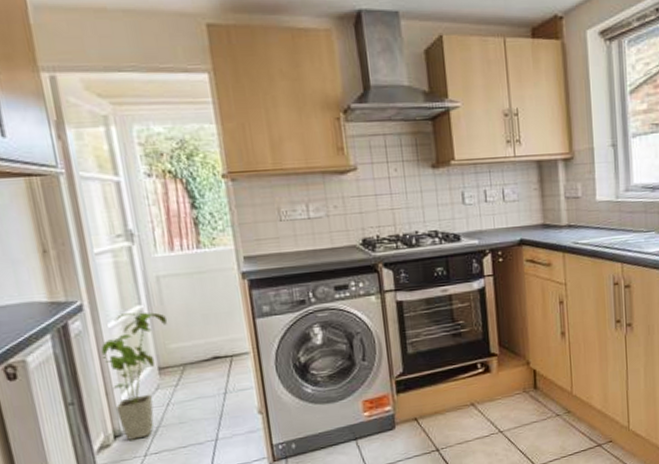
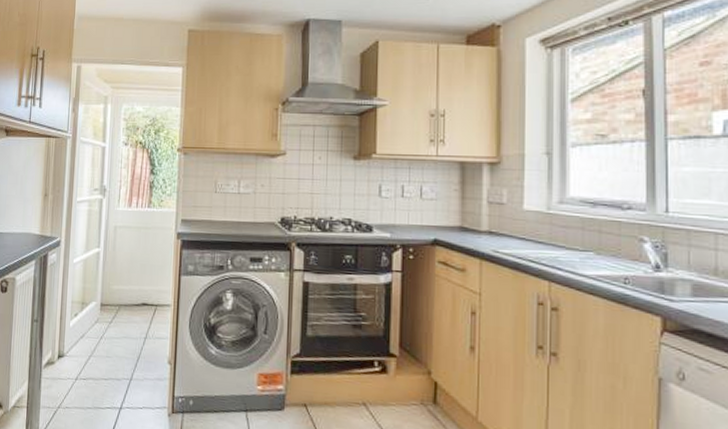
house plant: present [101,312,167,440] -> none [64,253,115,363]

